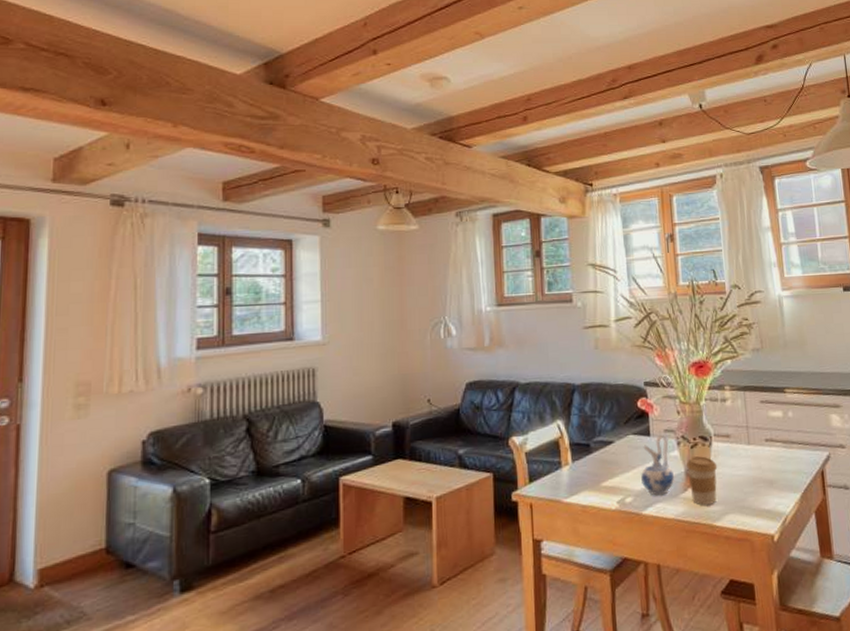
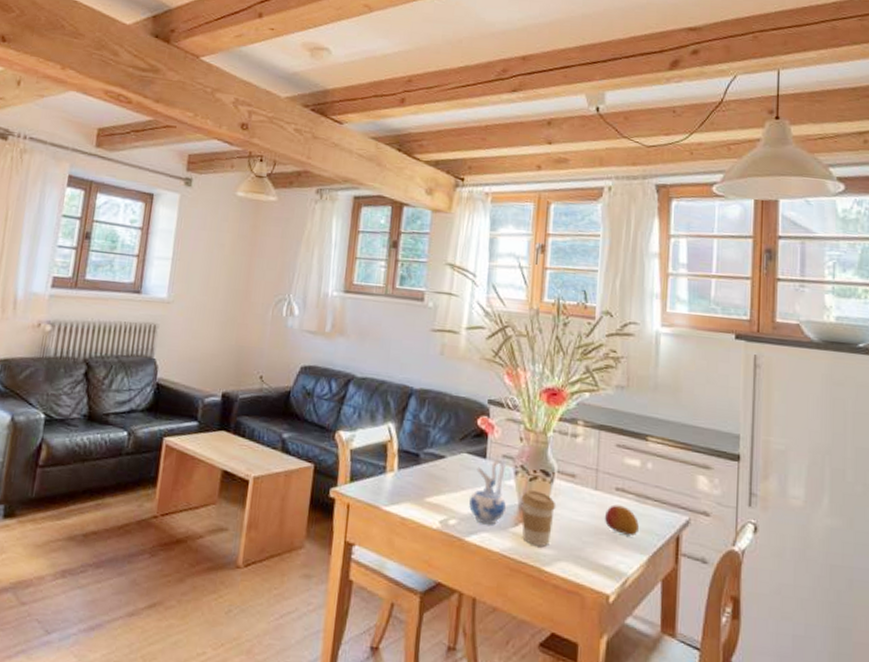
fruit: none [759,454,790,480] -> present [604,504,639,537]

